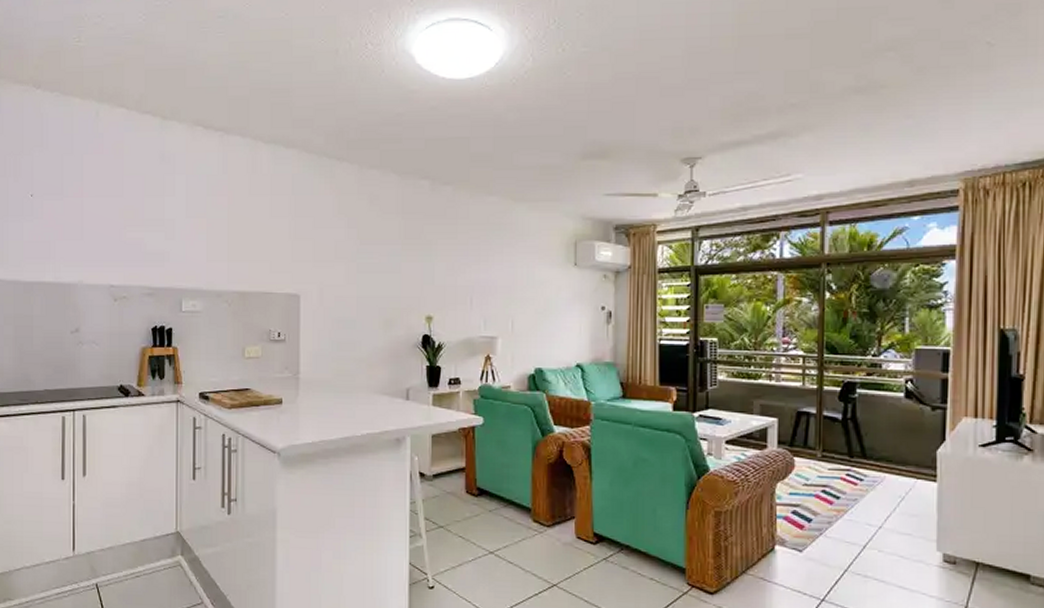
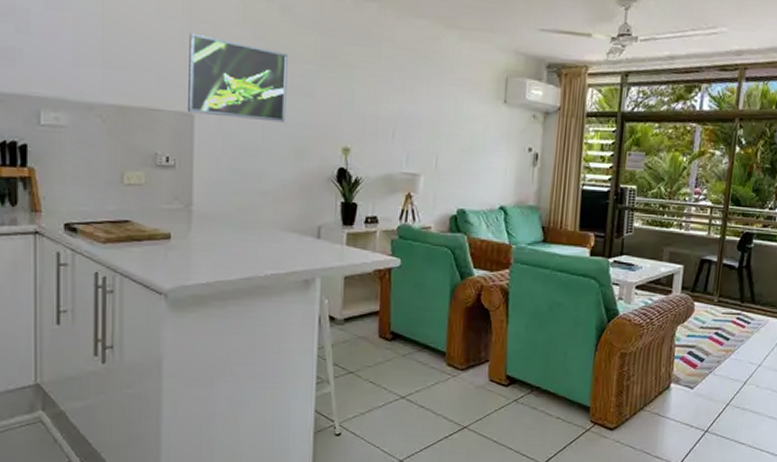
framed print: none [295,226,376,297] -> present [188,32,288,123]

